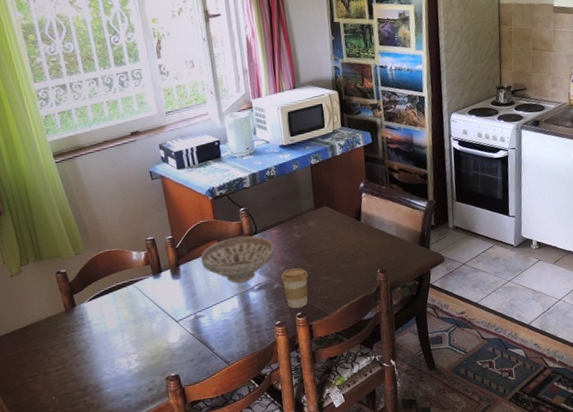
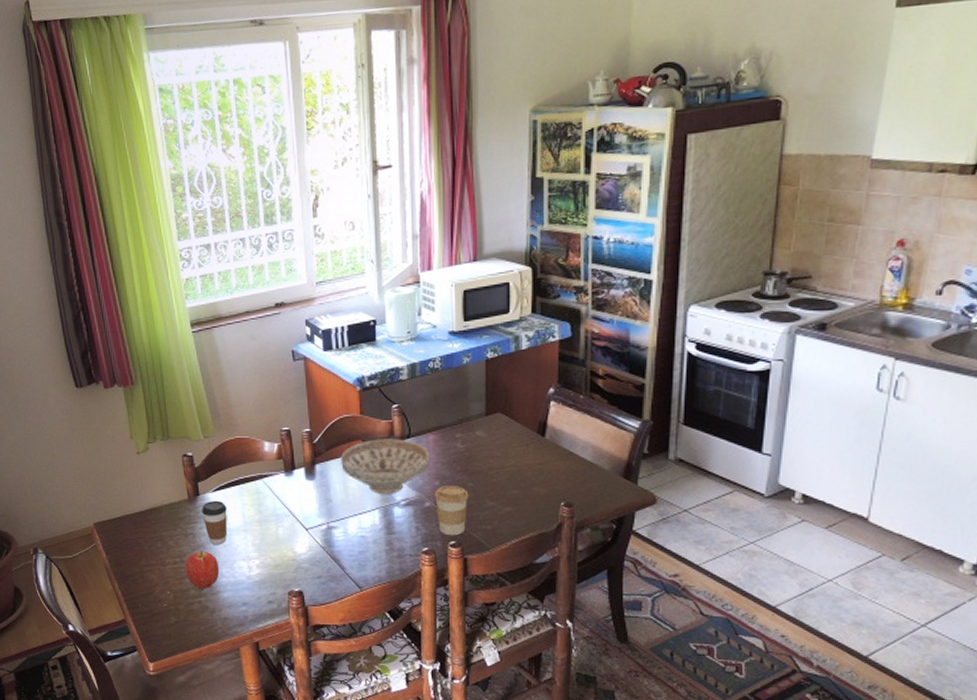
apple: none [68,355,101,390] -> present [186,550,219,589]
coffee cup: none [79,308,106,348] -> present [202,500,228,544]

